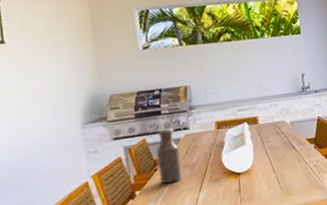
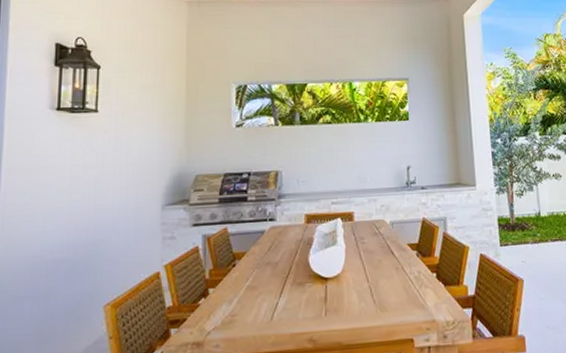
bottle: present [156,128,182,184] -> none [237,218,262,283]

